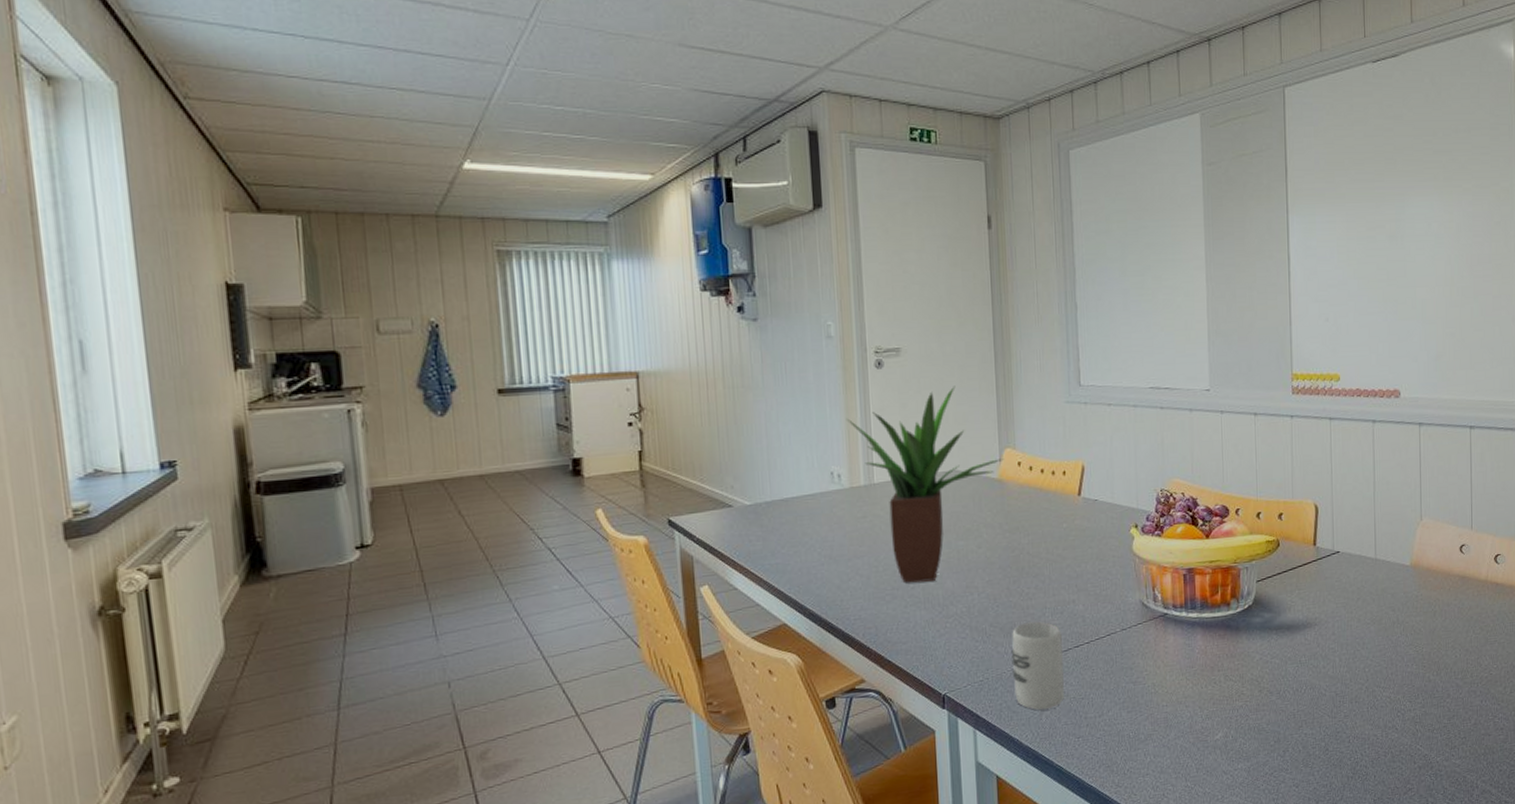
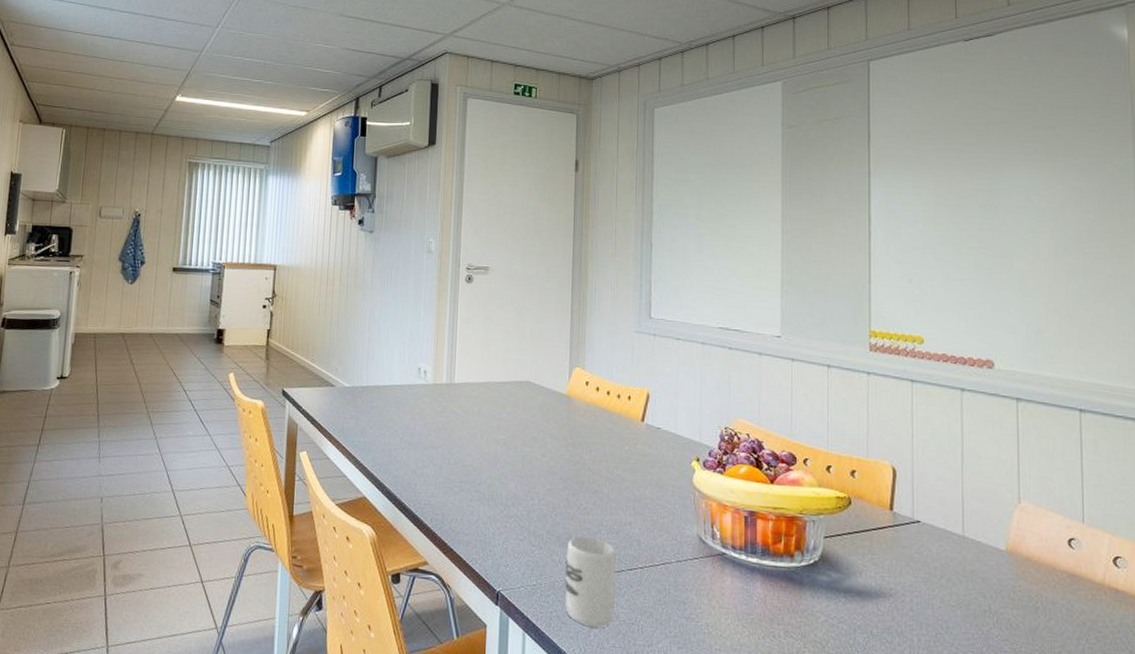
potted plant: present [847,385,1005,583] -> none [437,305,574,481]

